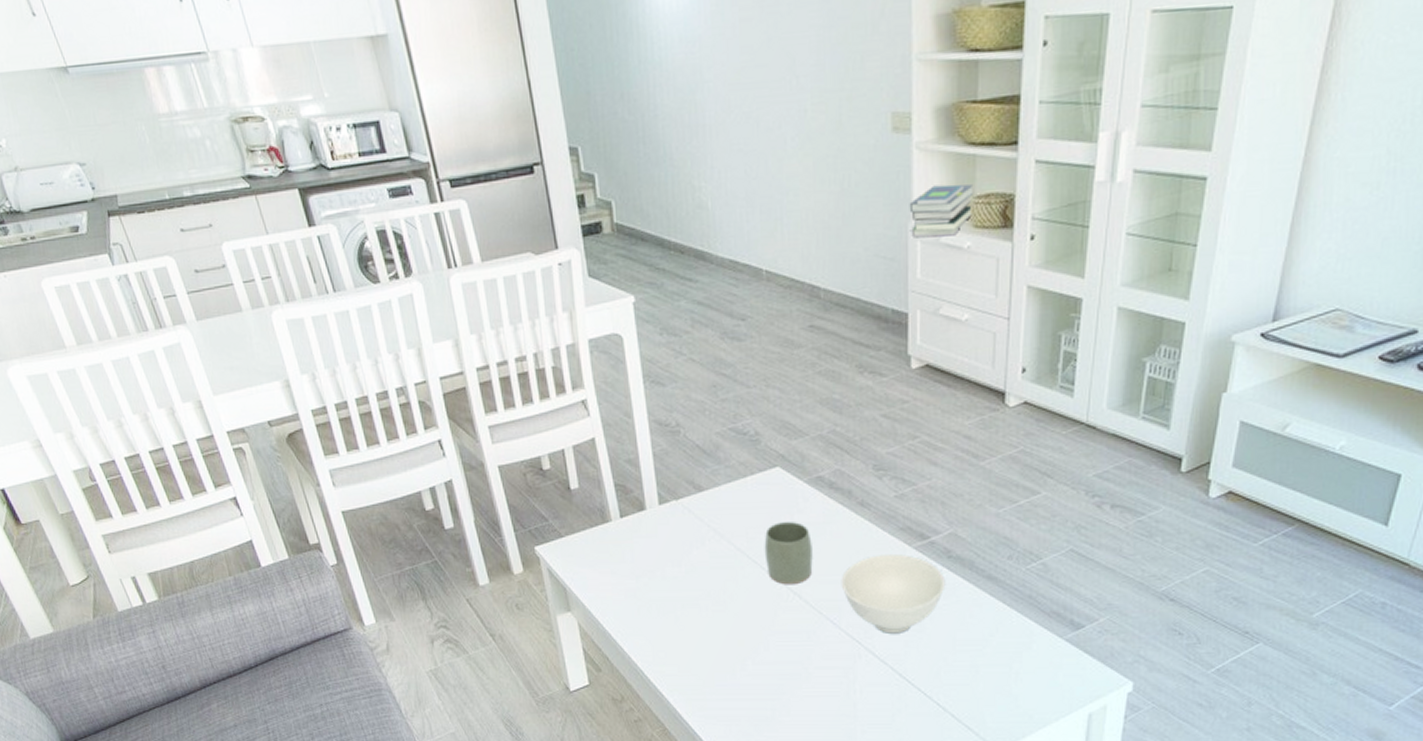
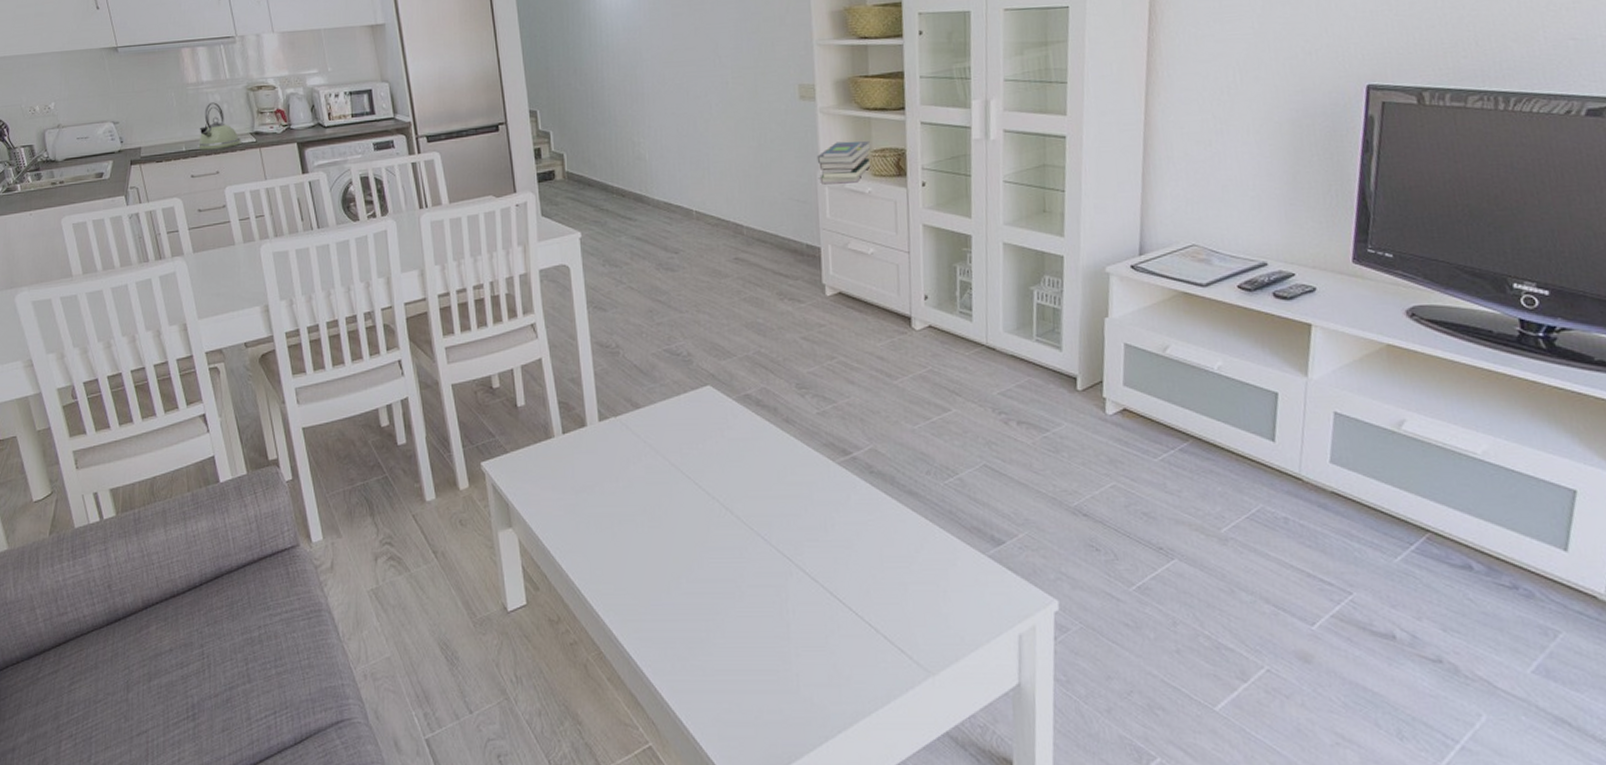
kettle: none [181,138,235,200] -> present [198,102,243,152]
mug: present [764,522,813,584] -> none [697,438,743,499]
bowl: present [841,554,946,634] -> none [770,470,870,550]

